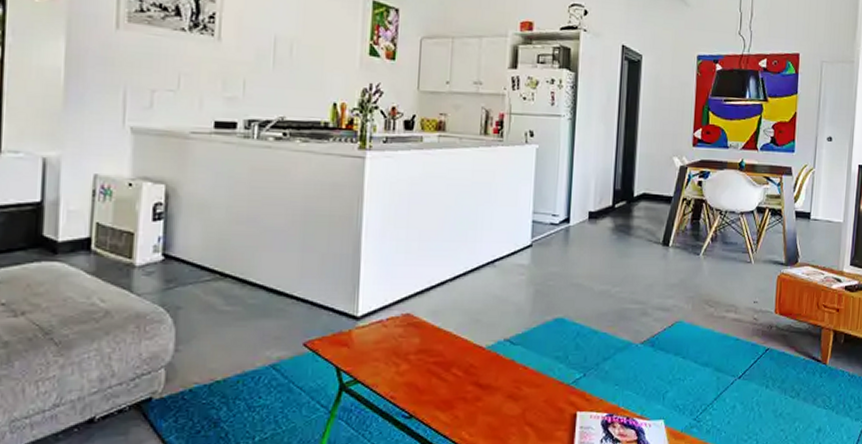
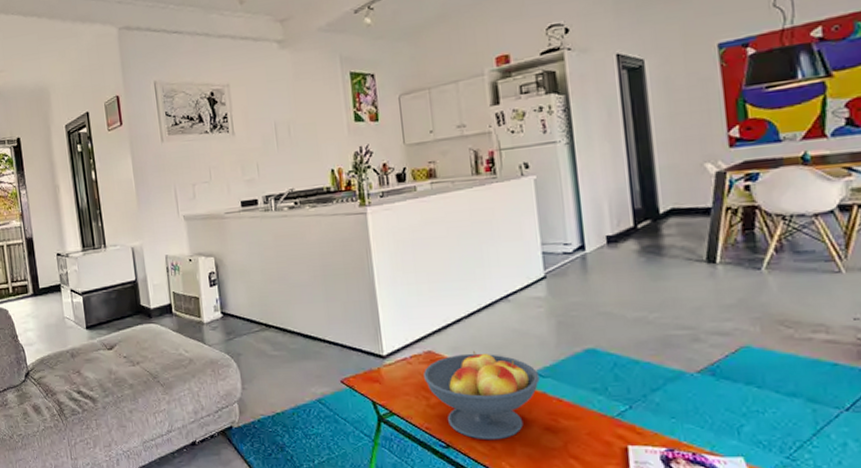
fruit bowl: none [398,315,511,410] -> present [424,350,540,441]

